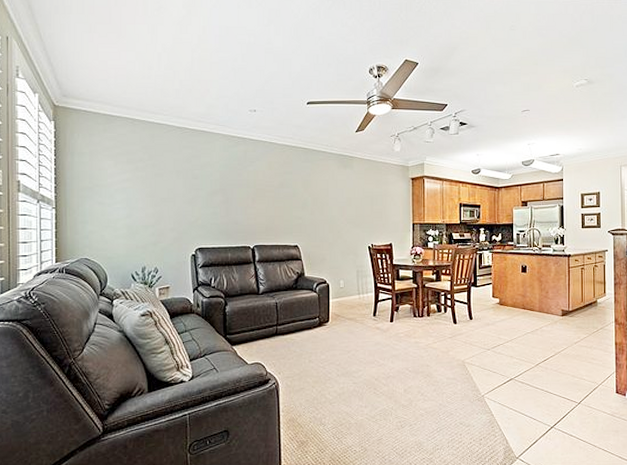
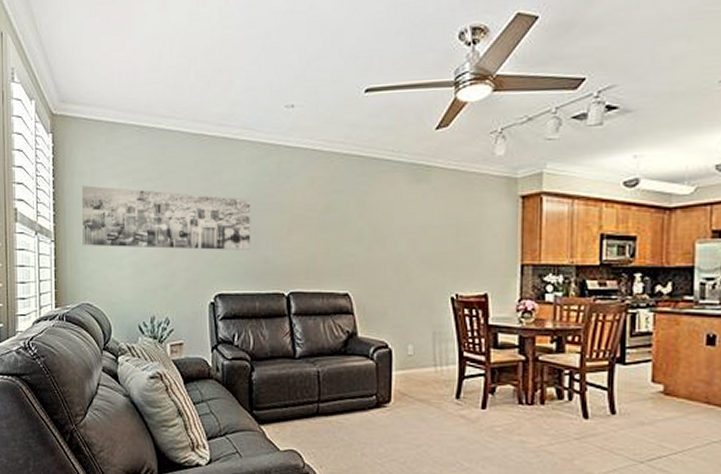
wall art: none [82,163,224,215] -> present [82,185,251,250]

